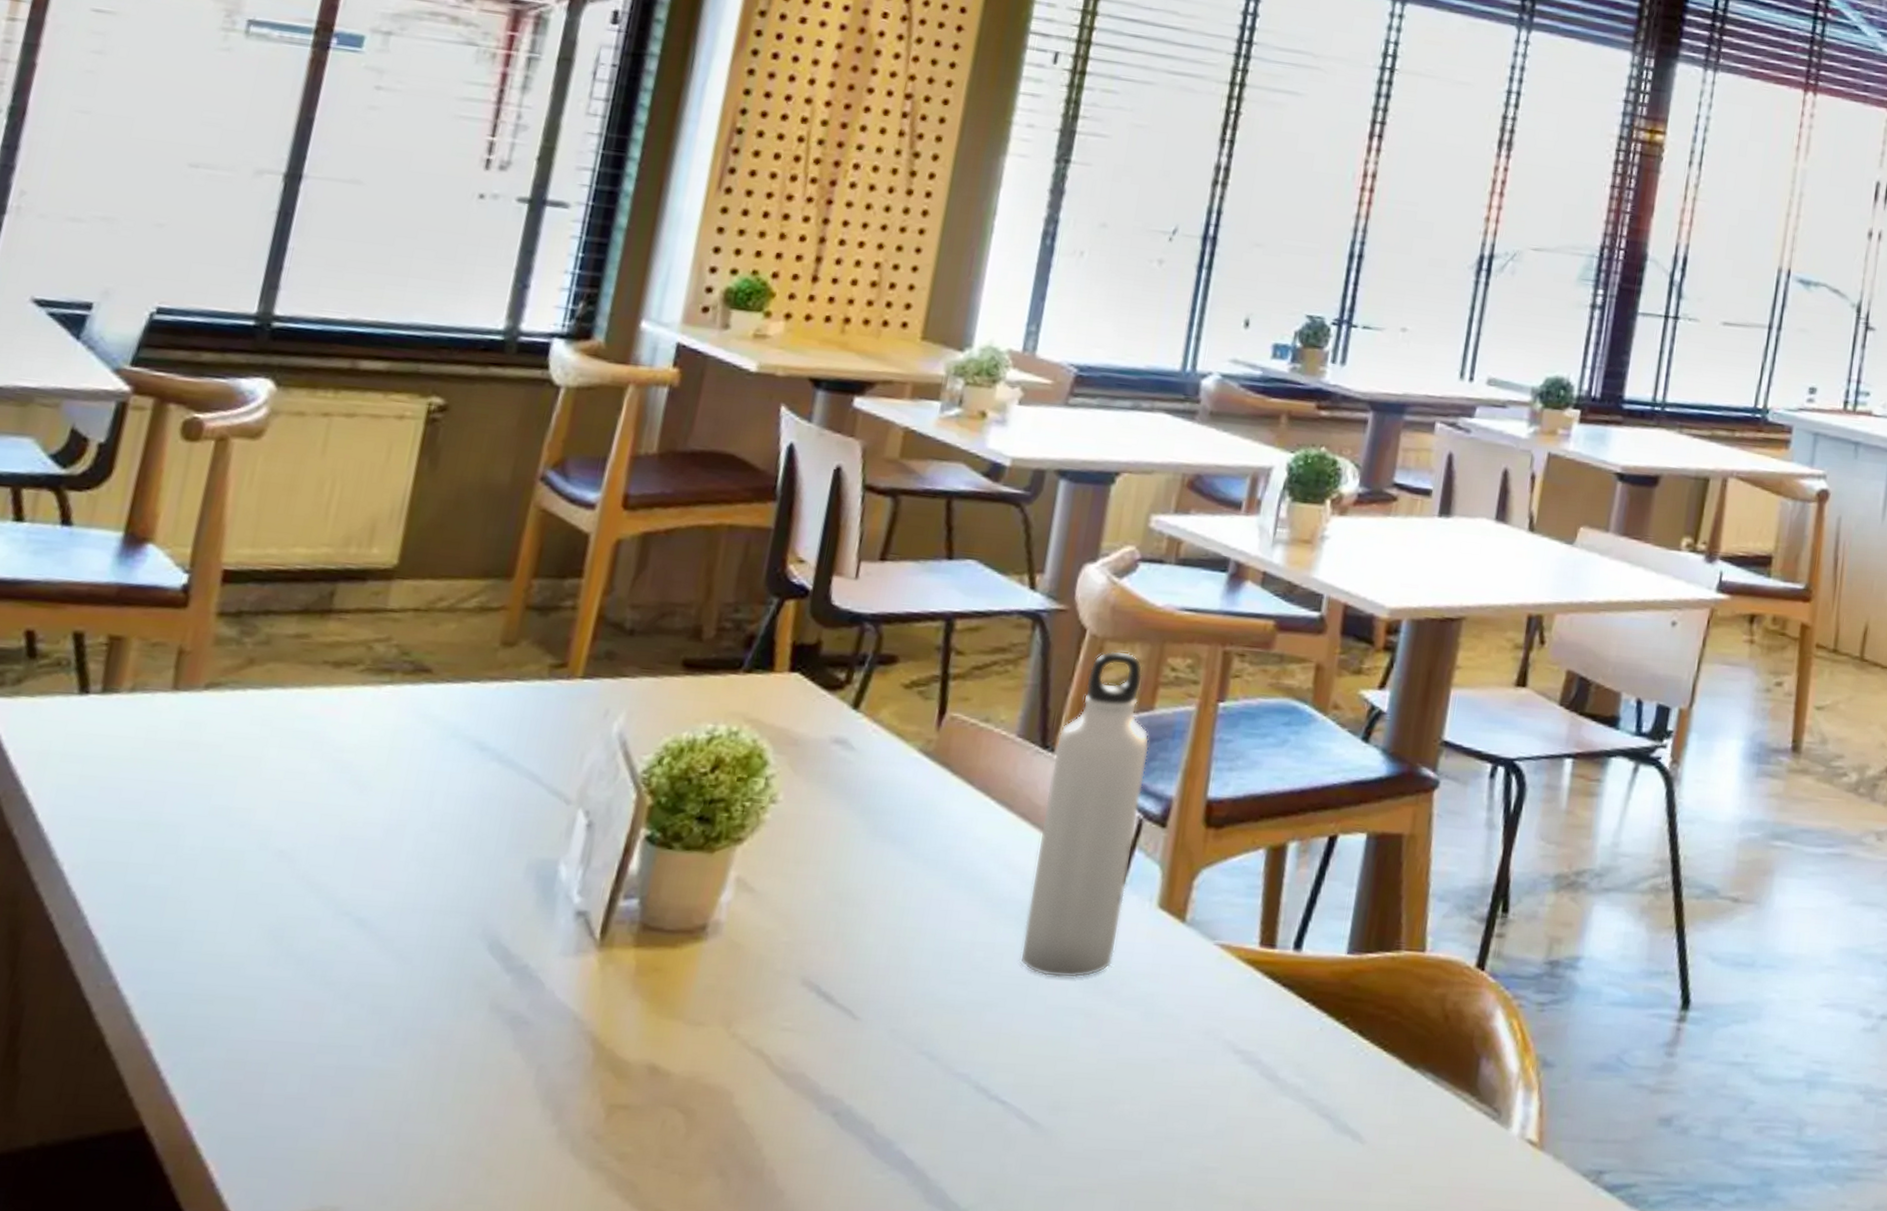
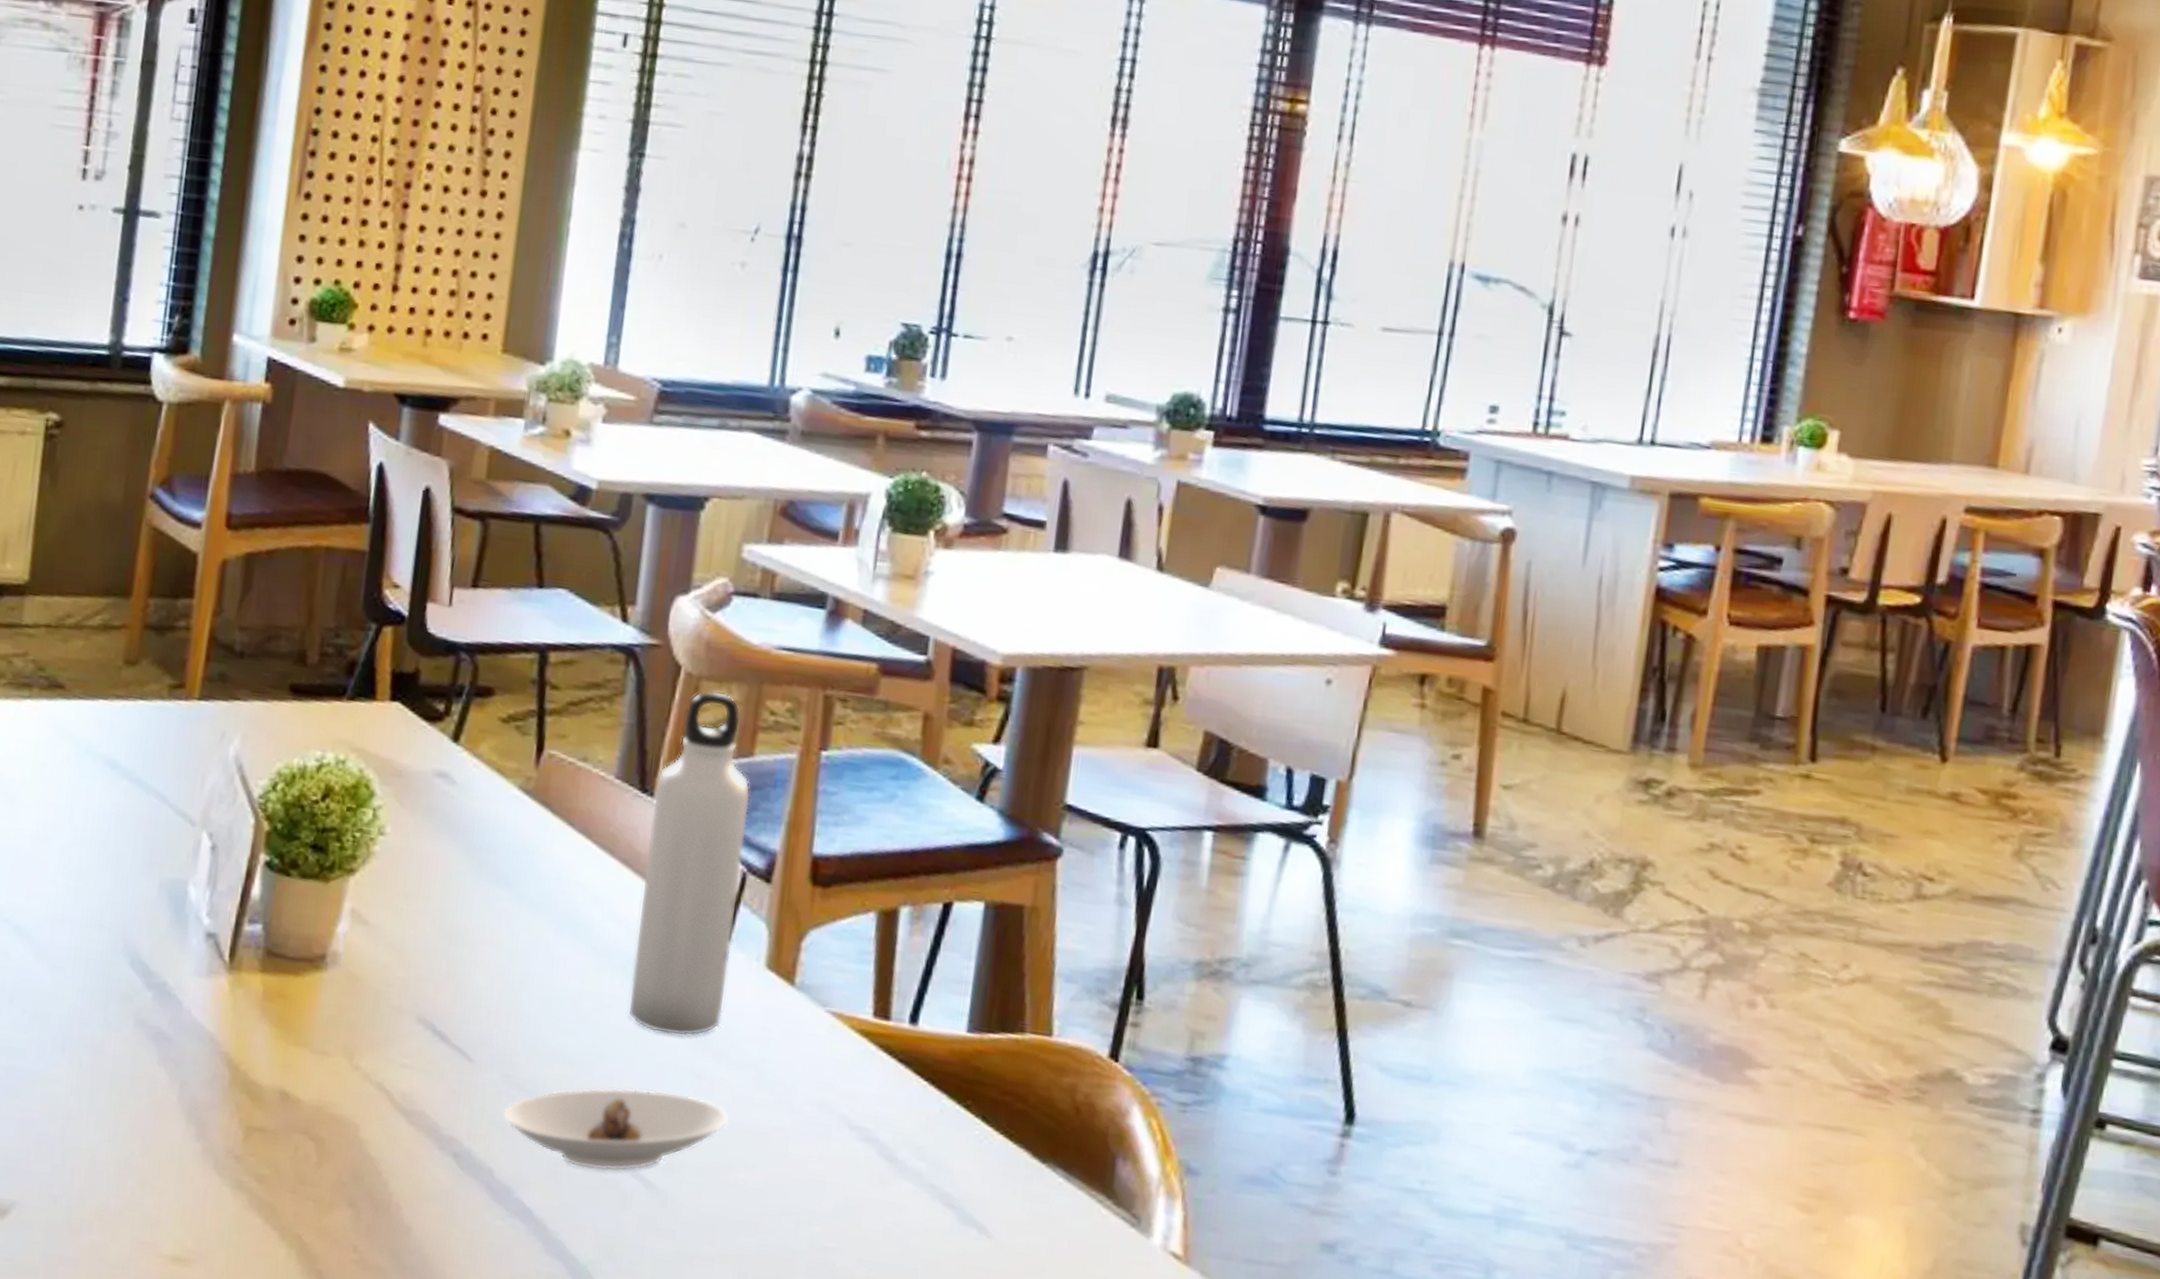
saucer: none [888,1032,1116,1116] -> present [504,1087,729,1172]

